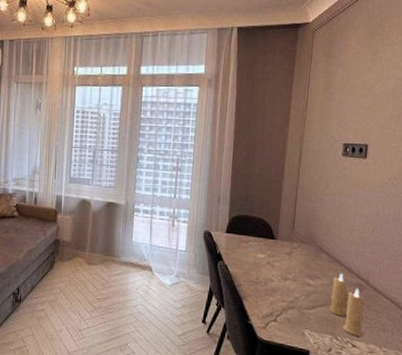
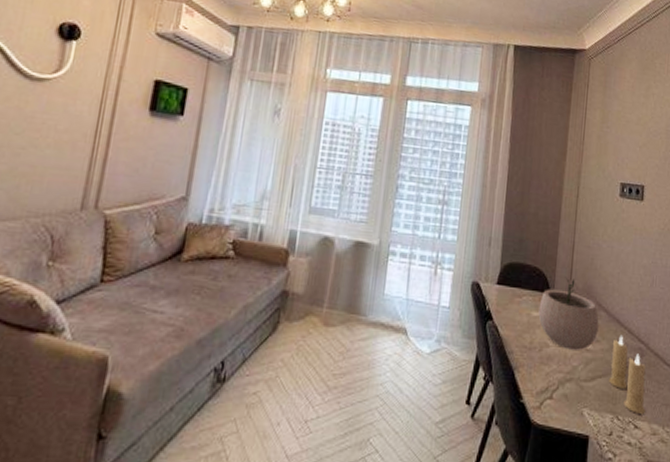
plant pot: none [263,227,320,285] -> present [538,278,599,350]

